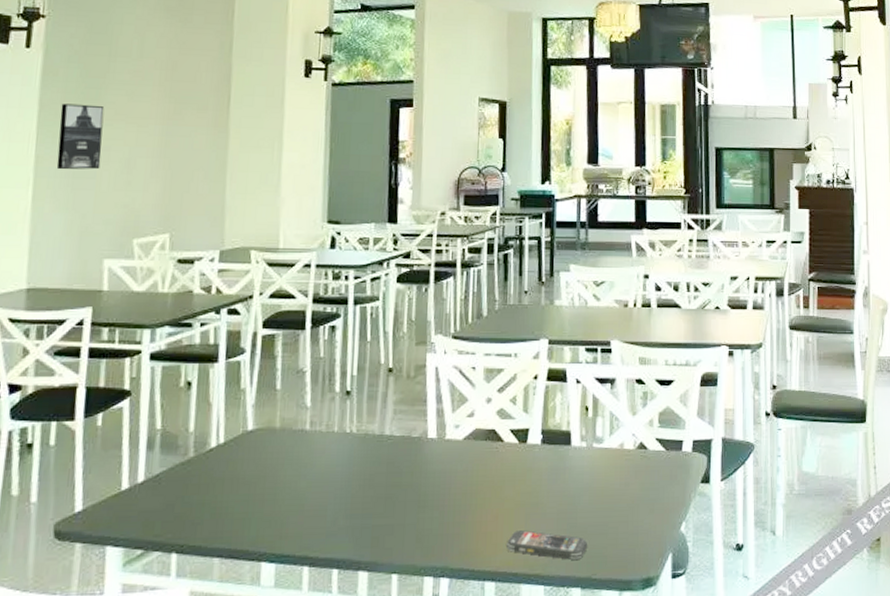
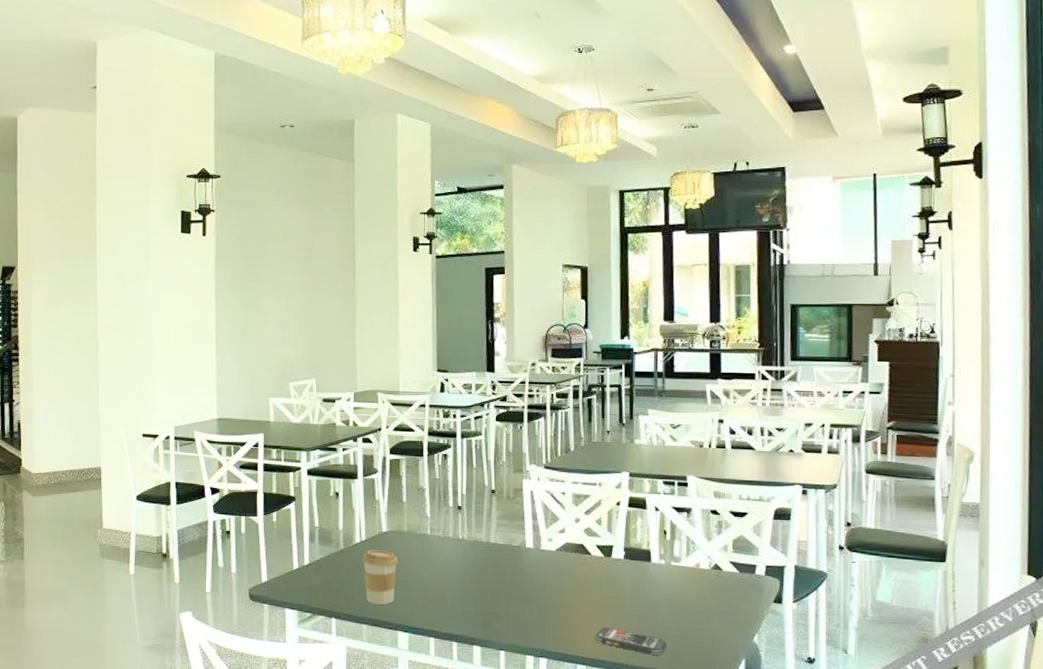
wall art: present [56,103,105,170] -> none [231,278,262,330]
coffee cup: none [218,455,267,529] -> present [362,550,399,605]

